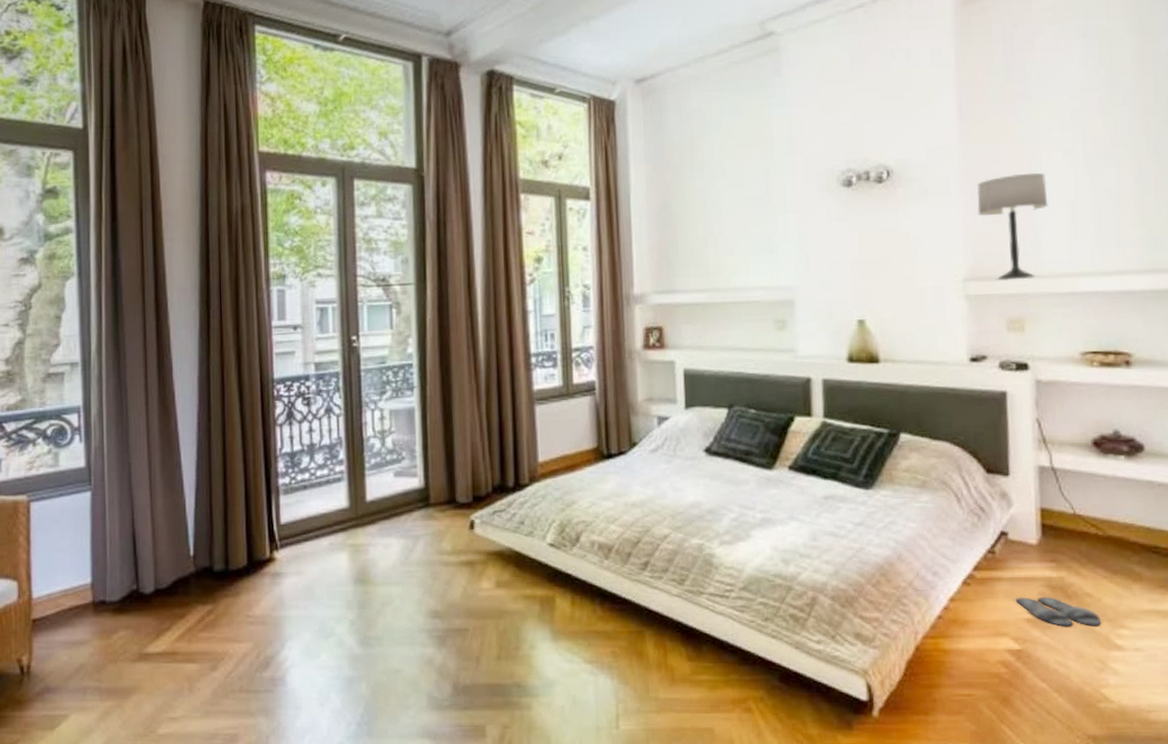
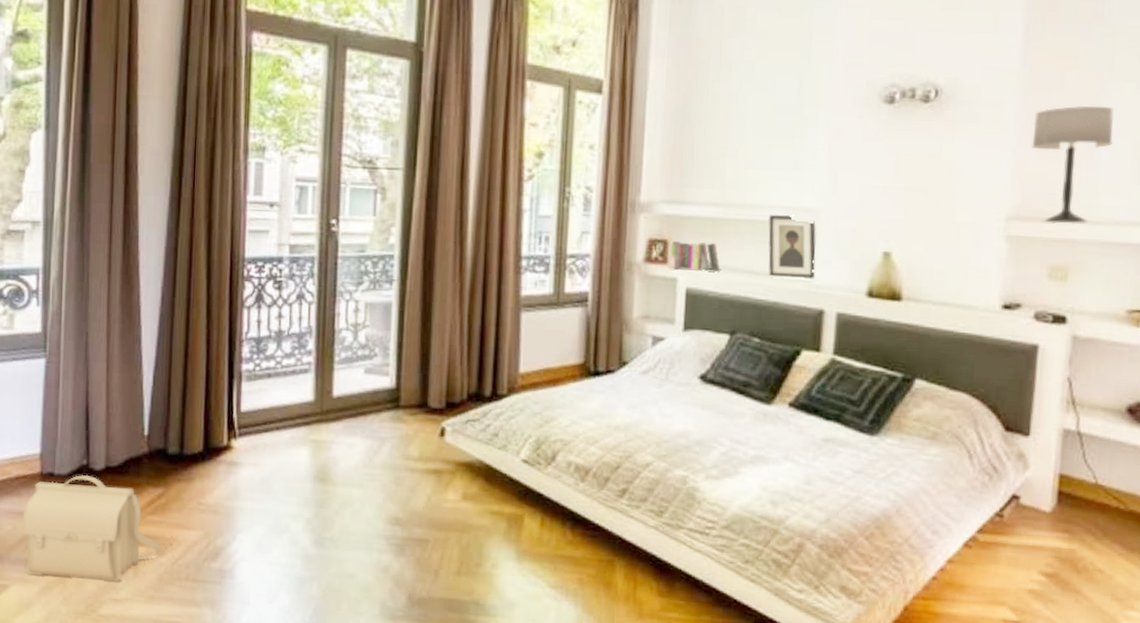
backpack: none [78,599,214,703] -> present [22,474,162,582]
books: none [663,326,712,353] -> present [667,241,719,272]
picture frame: none [752,295,799,351] -> present [768,215,815,278]
slippers: present [1015,596,1101,627] -> none [1019,565,1110,605]

